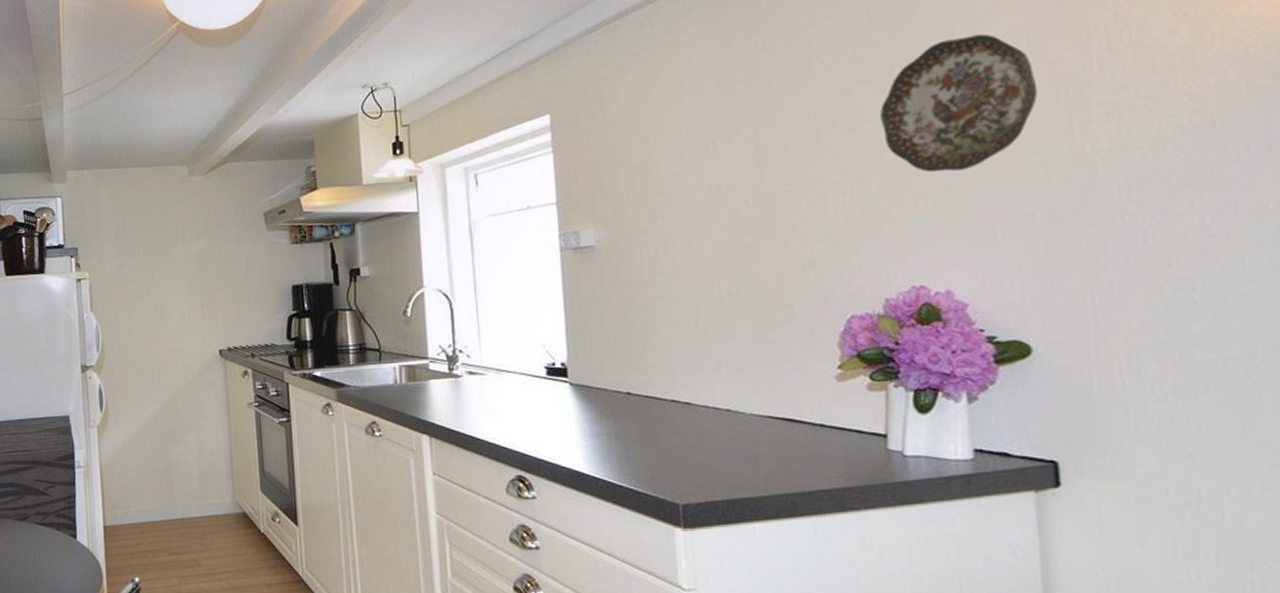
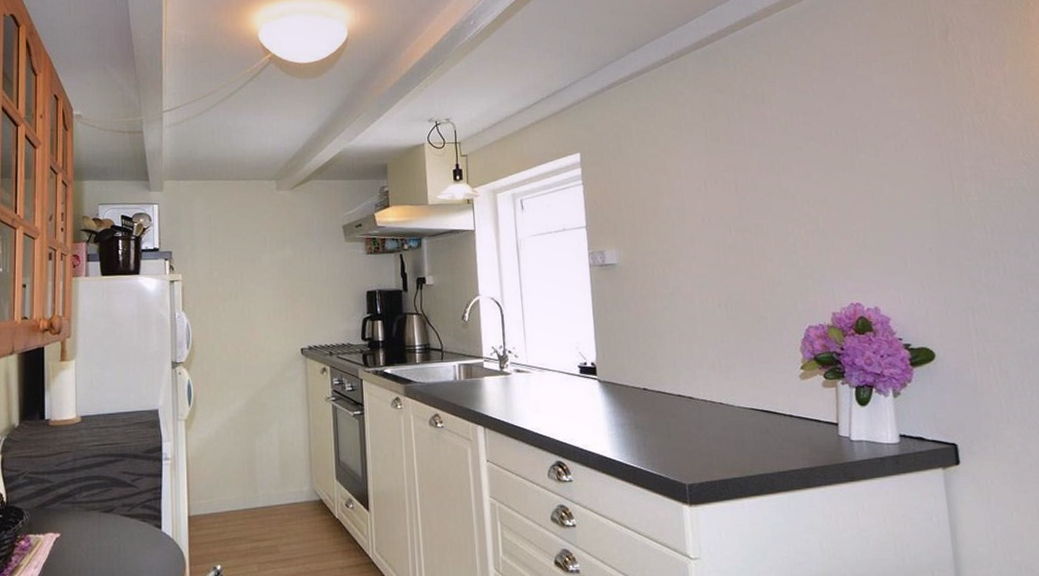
decorative plate: present [879,33,1038,173] -> none [823,109,929,214]

